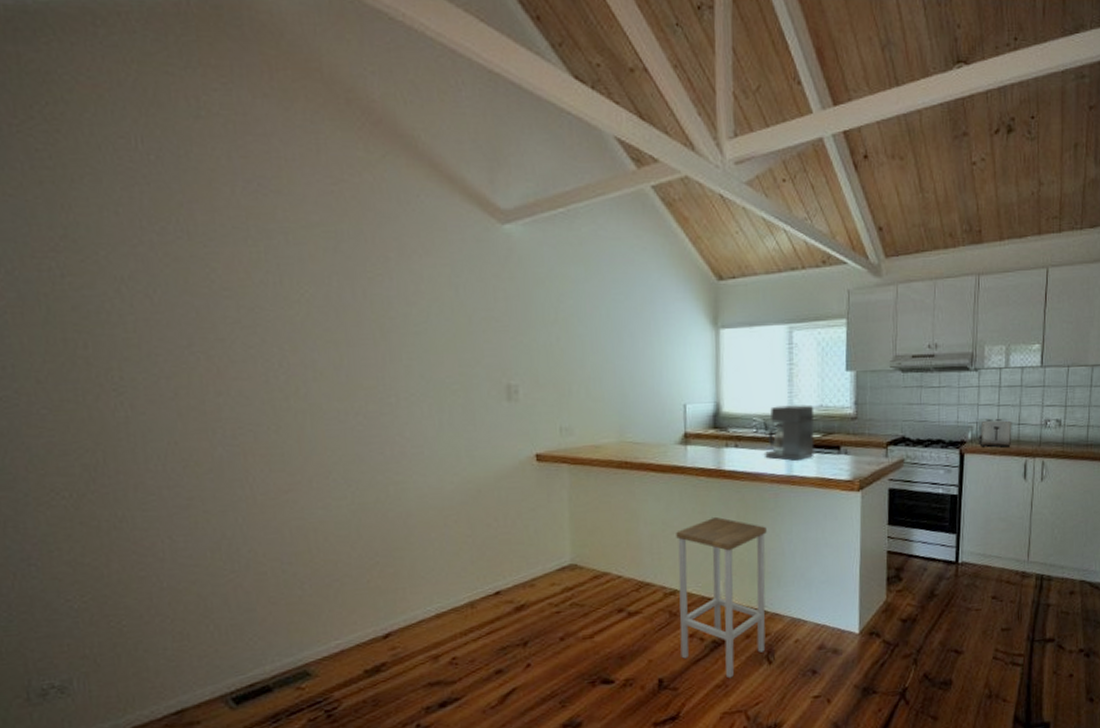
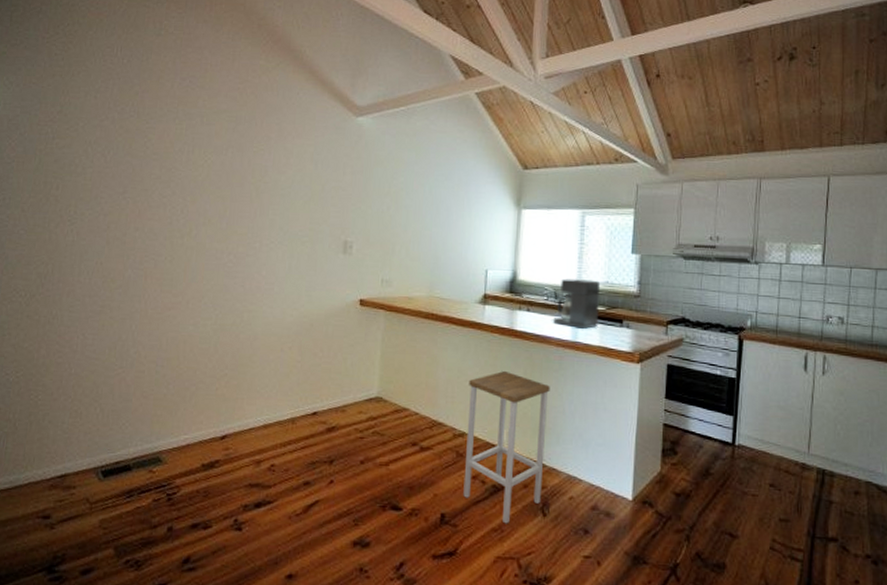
toaster: present [977,417,1012,449] -> none [757,307,792,340]

